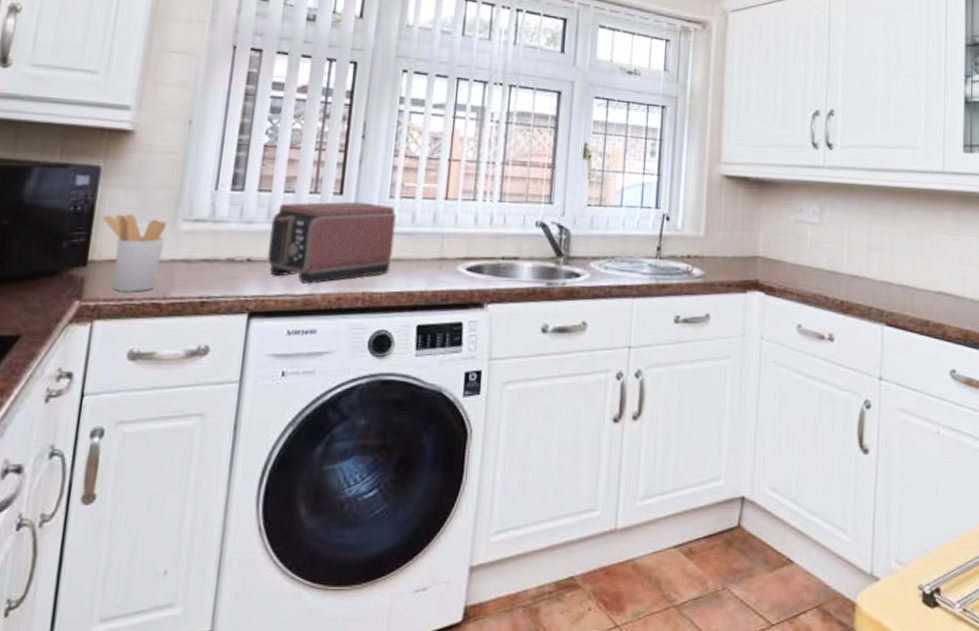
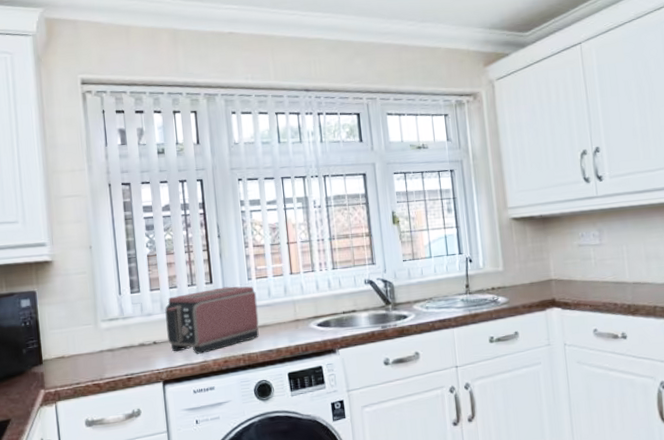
utensil holder: present [103,213,167,292] -> none [46,322,93,379]

